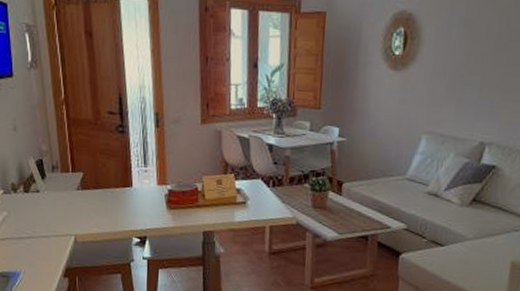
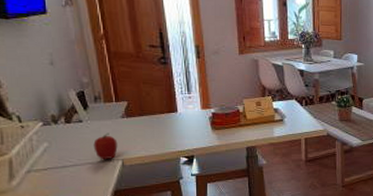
fruit: none [48,205,72,234] -> present [93,132,118,160]

